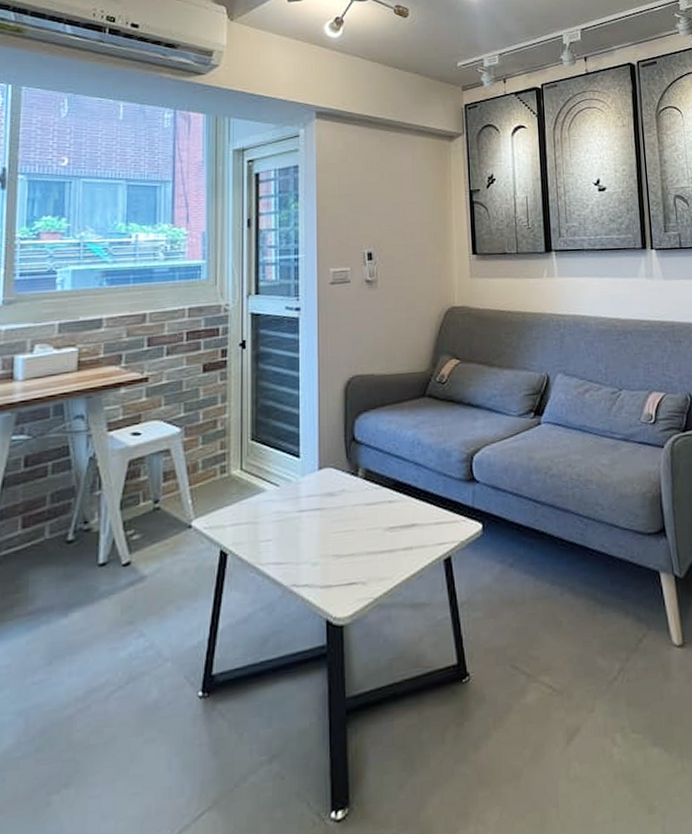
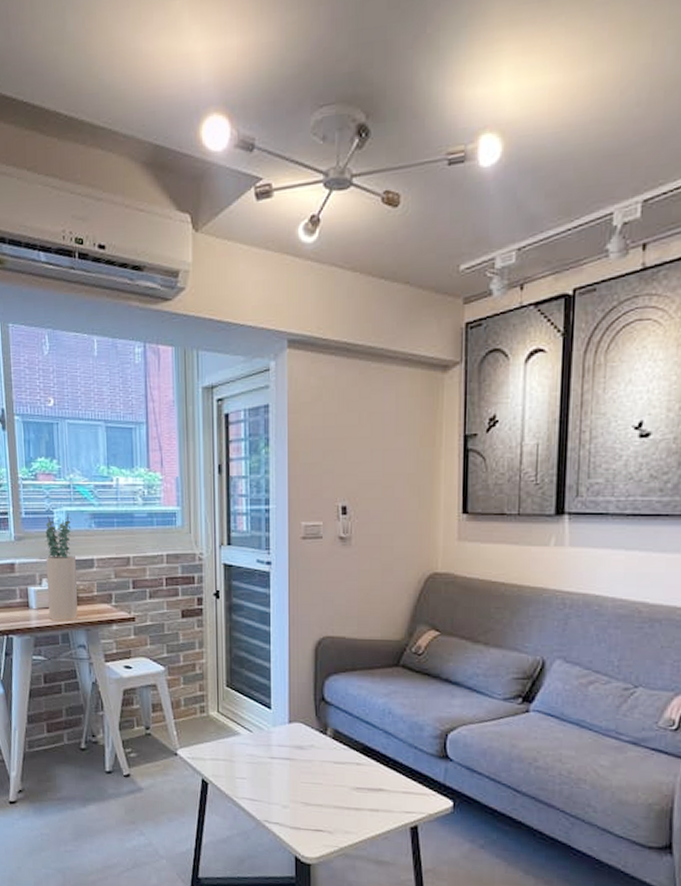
vase: none [38,272,80,392] -> present [45,513,78,621]

